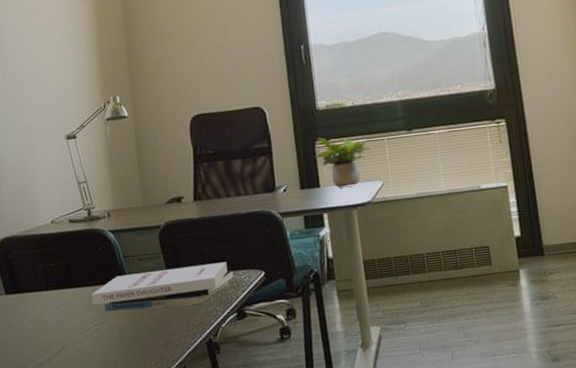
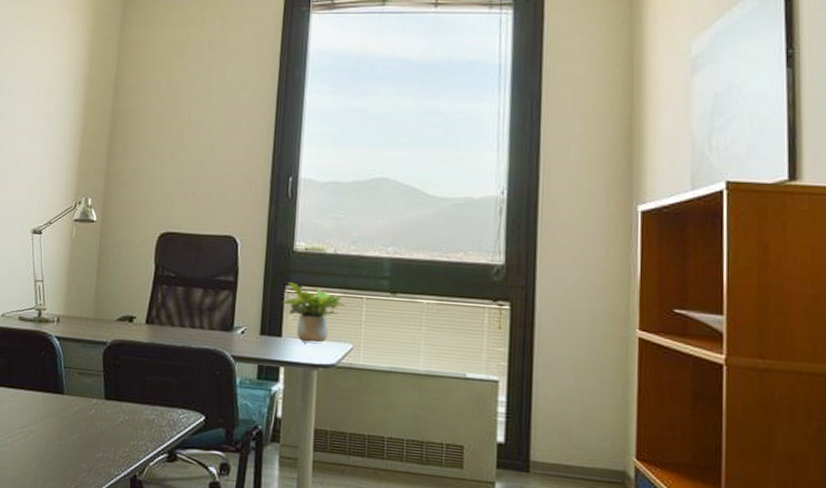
books: present [91,262,234,312] -> none [25,385,172,435]

